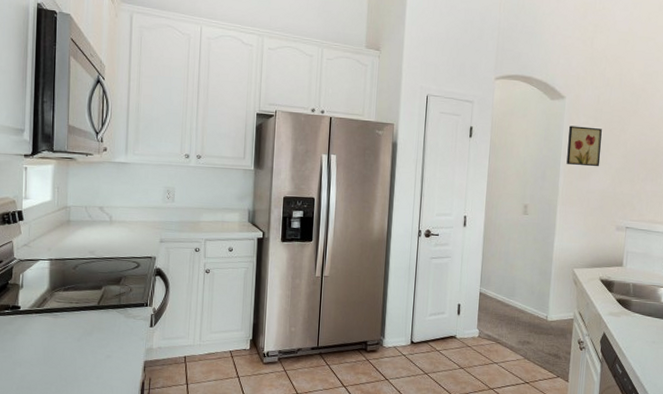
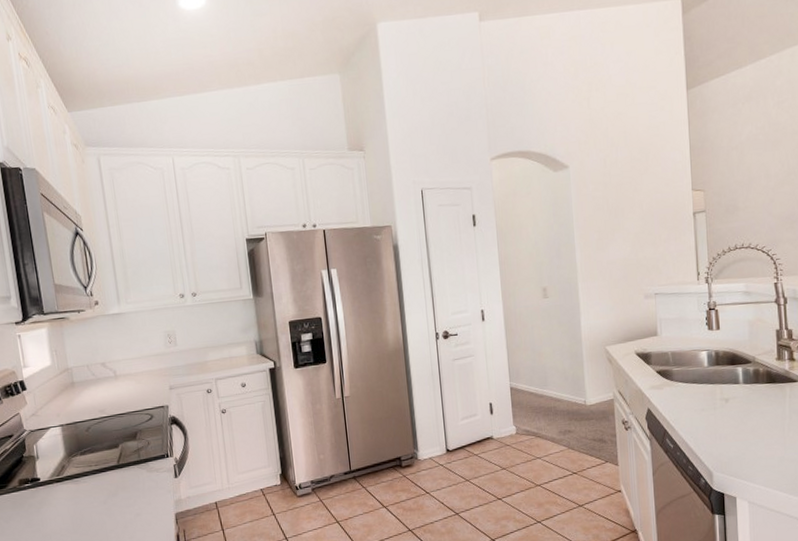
wall art: present [566,125,602,167] -> none [578,193,617,237]

